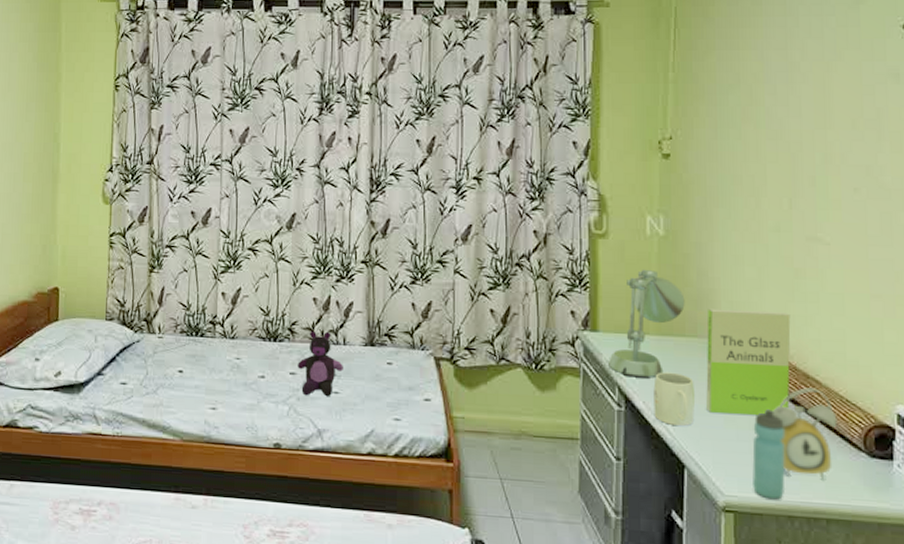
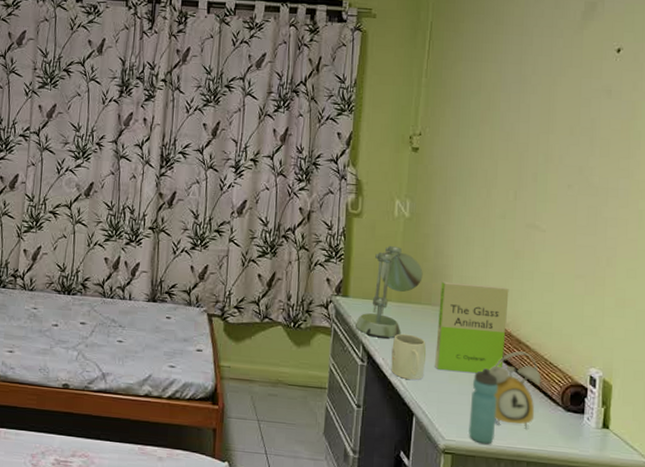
stuffed animal: present [298,330,345,397] -> none [87,286,129,345]

